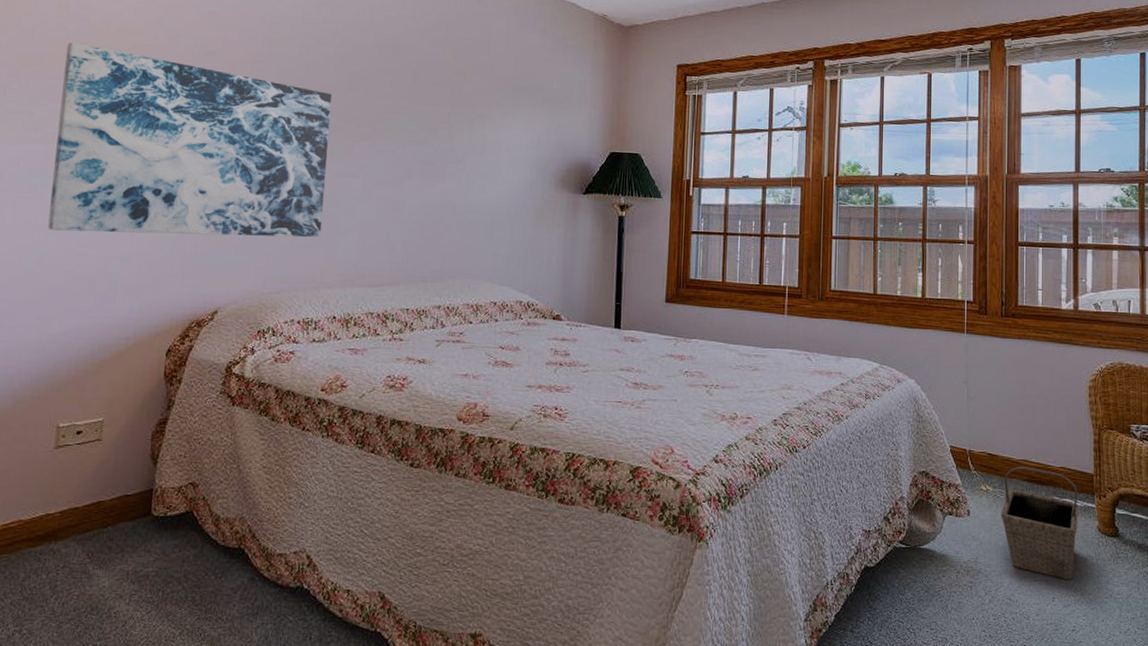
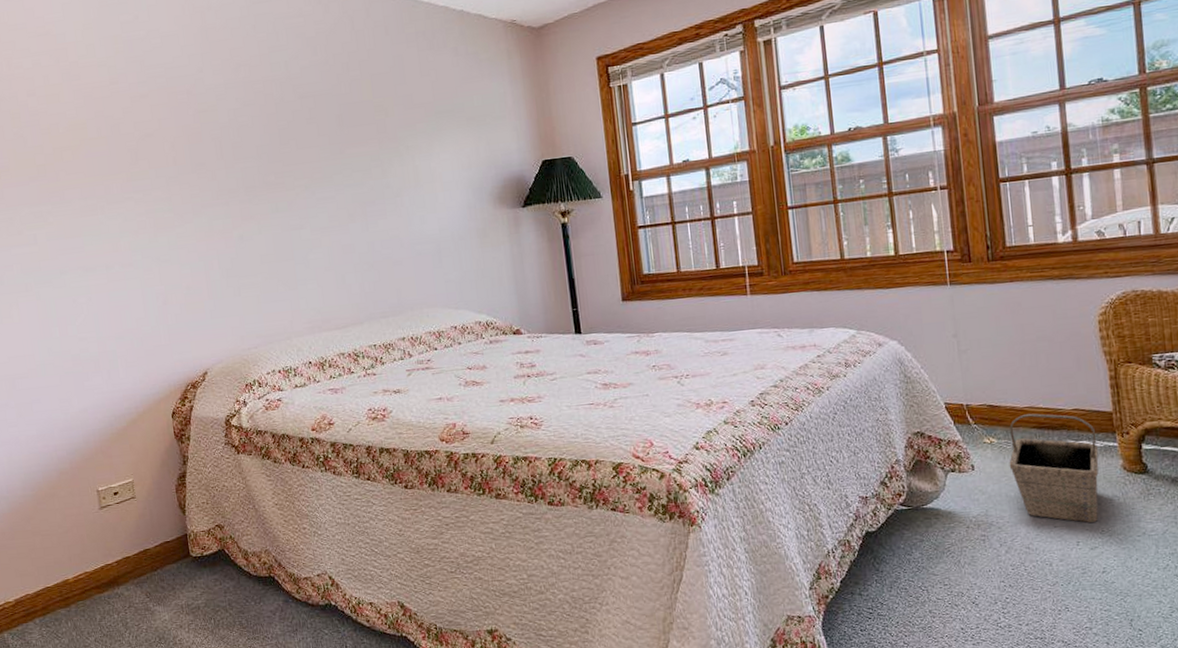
wall art: present [48,41,333,238] -> none [26,147,283,322]

